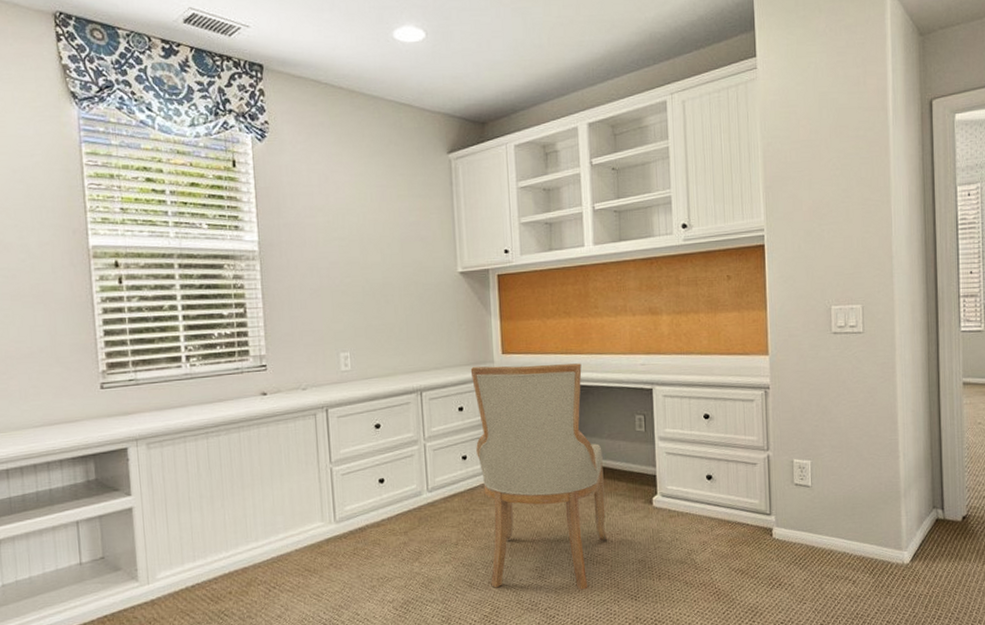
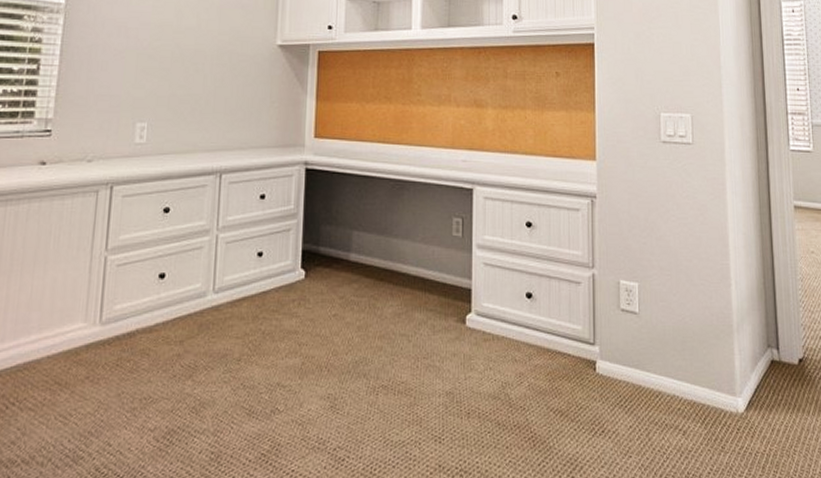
chair: present [470,363,608,590] -> none [273,149,414,427]

